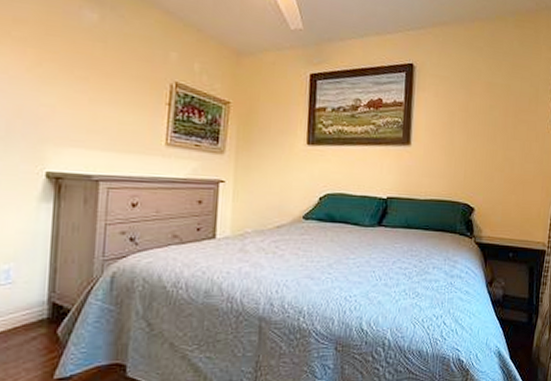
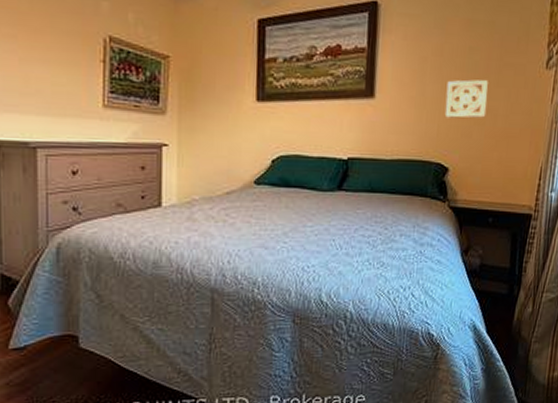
wall ornament: none [470,132,506,166] -> present [444,79,488,118]

